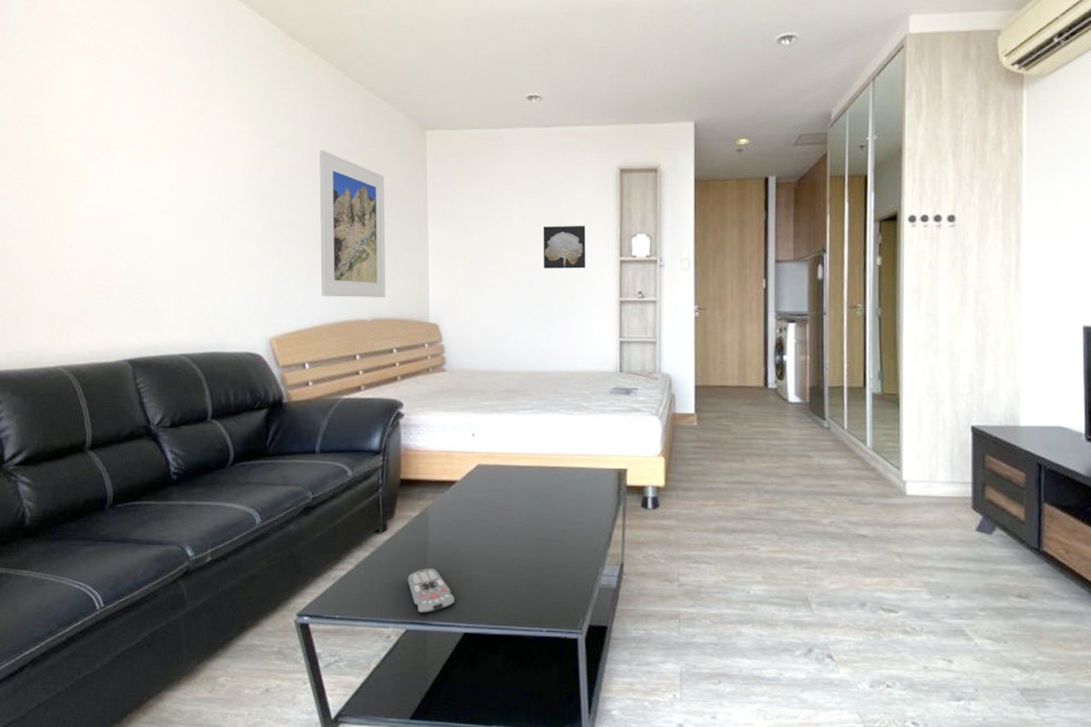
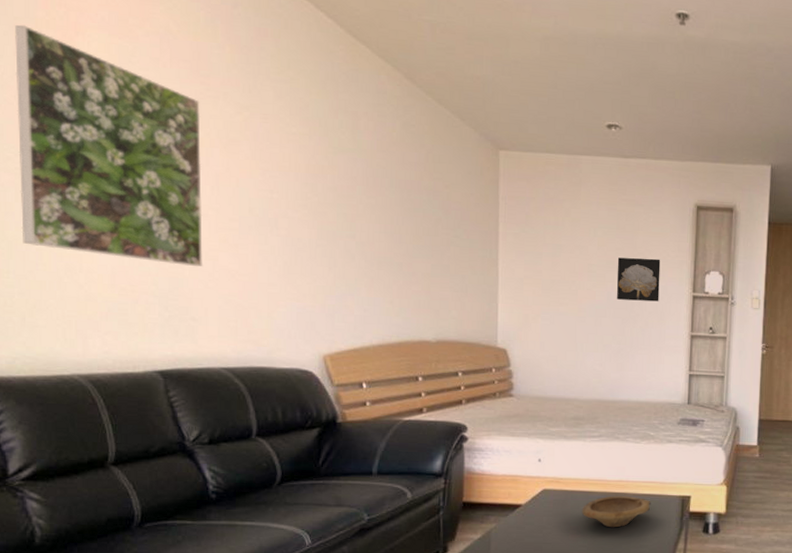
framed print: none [14,57,165,261] -> present [15,24,203,266]
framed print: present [319,150,386,297] -> none [381,161,454,319]
bowl: none [516,470,587,504] -> present [581,496,651,528]

